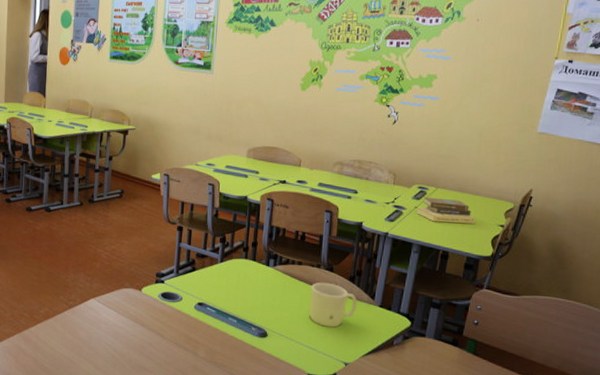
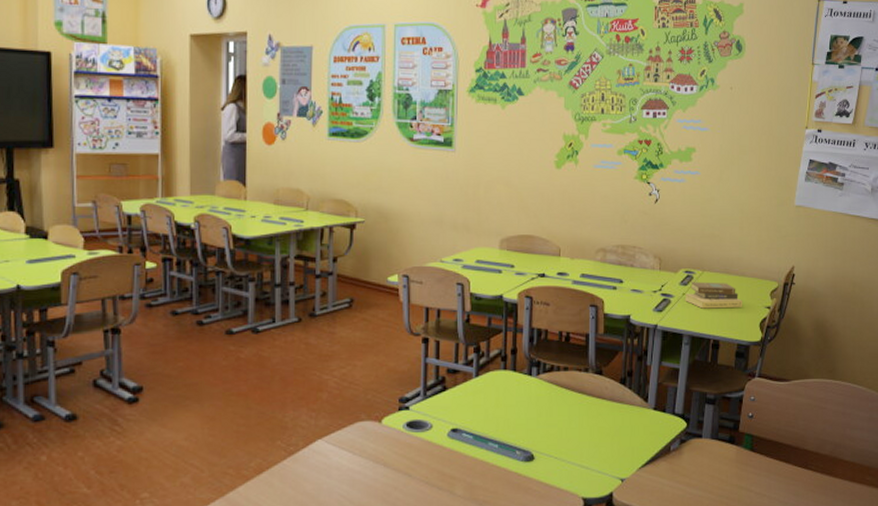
mug: present [308,282,358,328] -> none [578,388,631,440]

